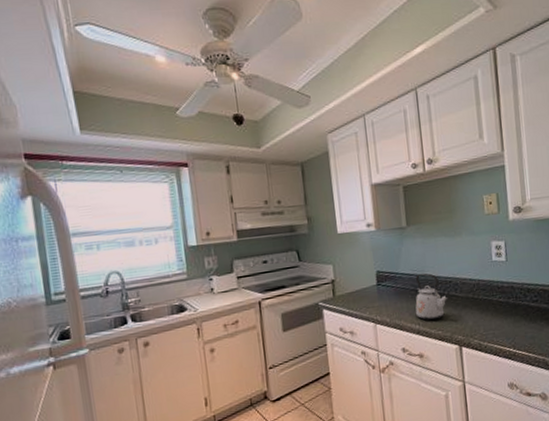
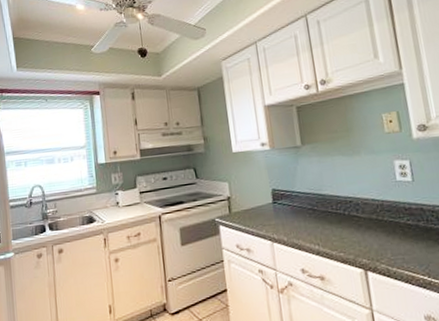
kettle: present [415,273,448,321] -> none [312,192,349,242]

